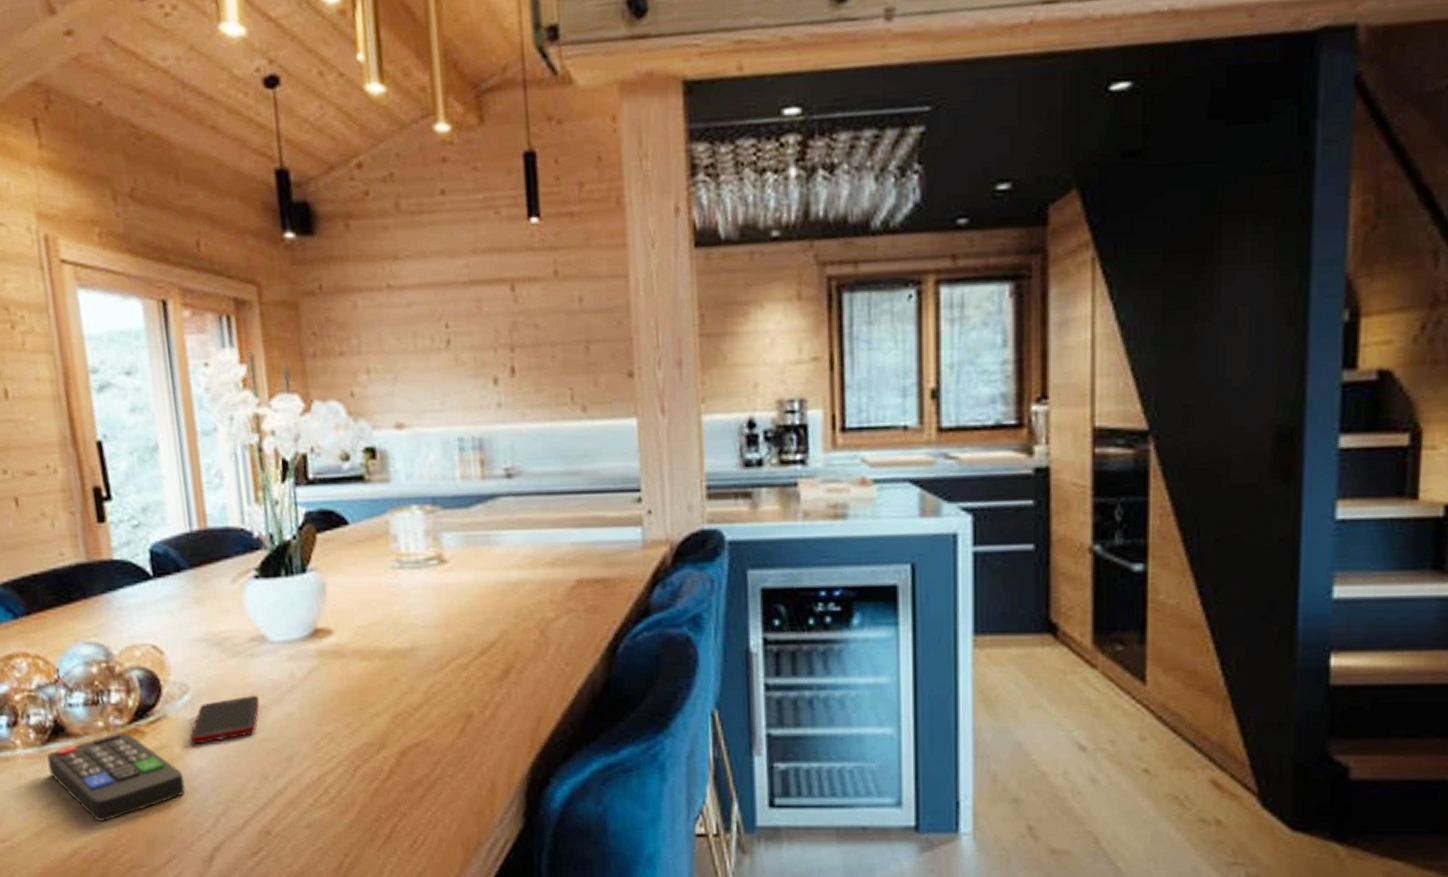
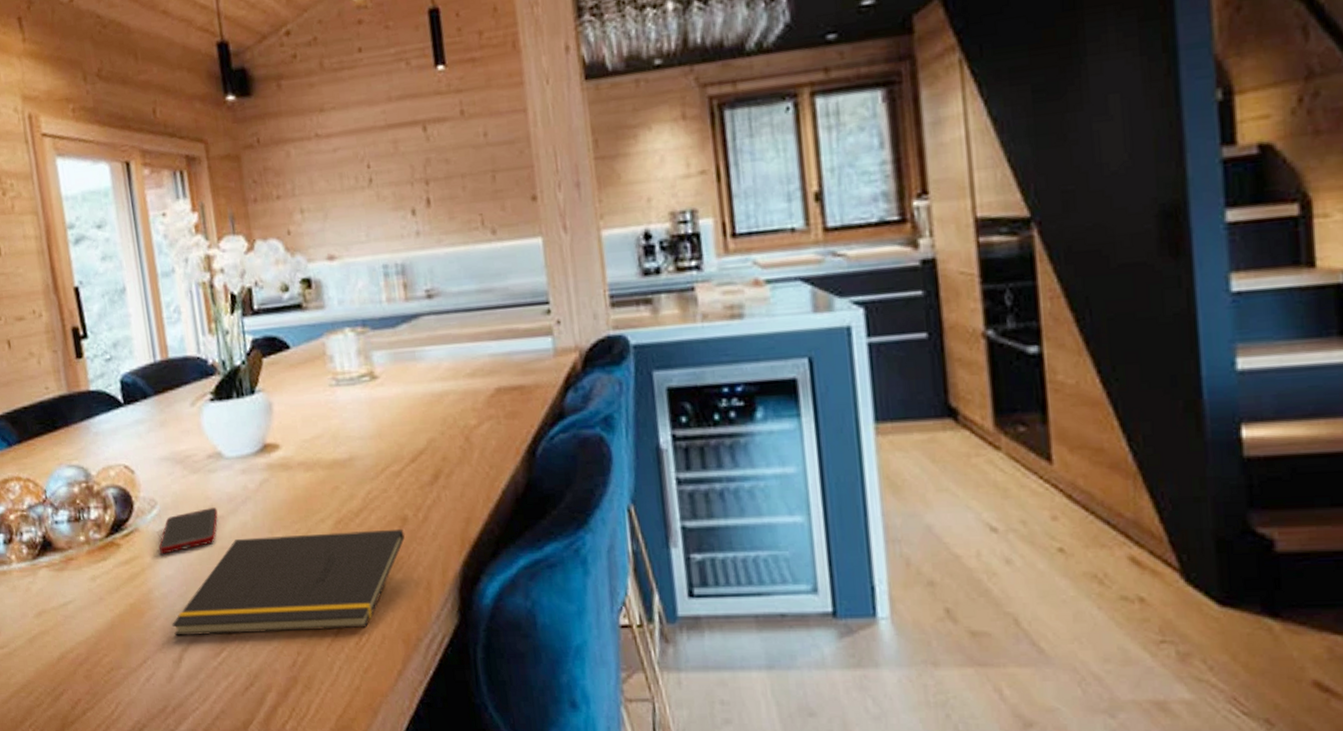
remote control: present [46,732,186,821] -> none [37,545,156,627]
notepad: none [203,726,469,834] -> present [172,528,405,636]

